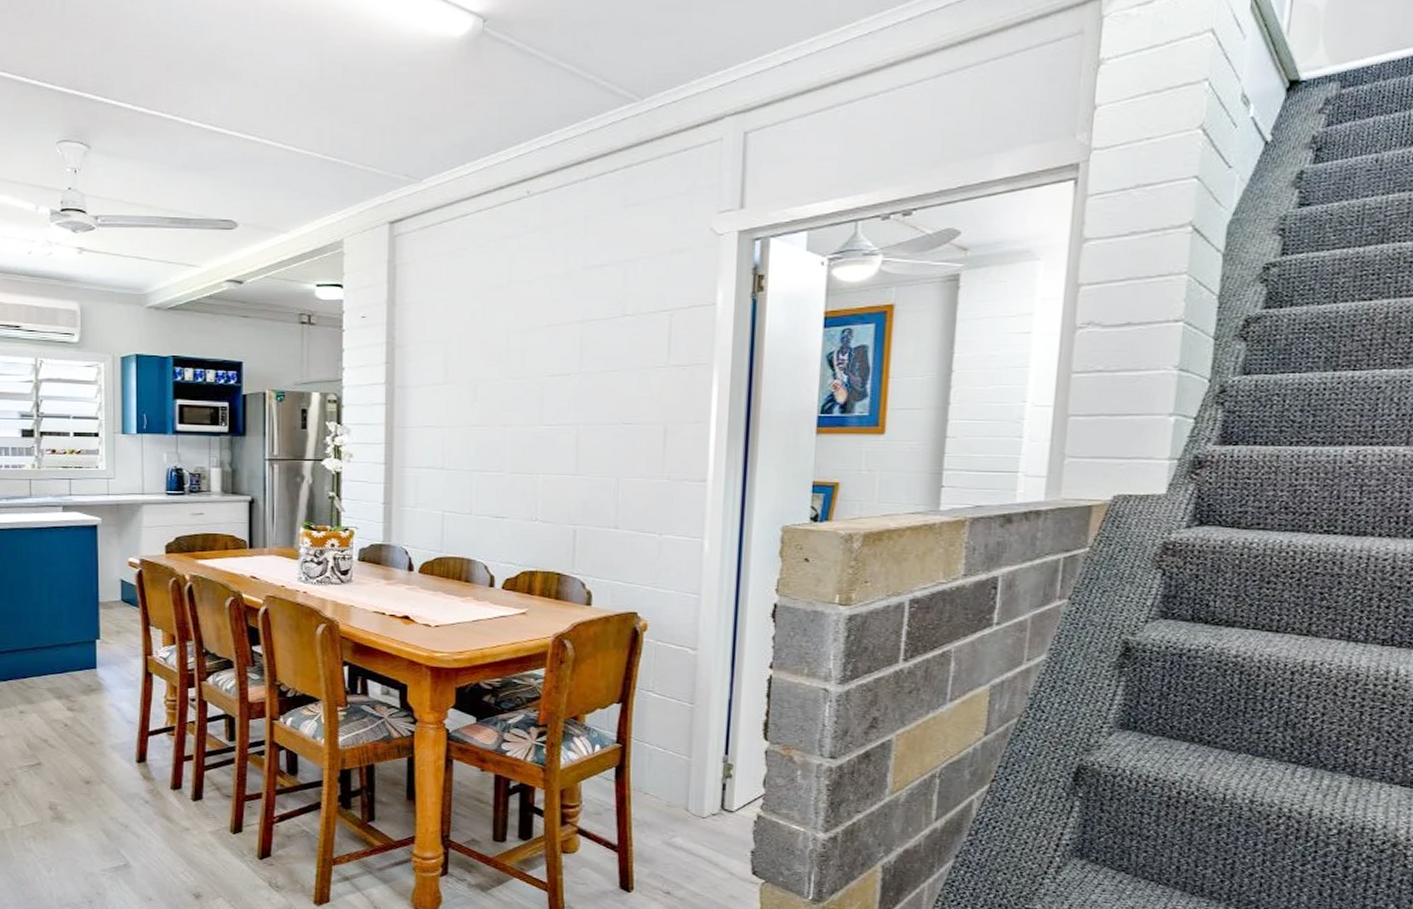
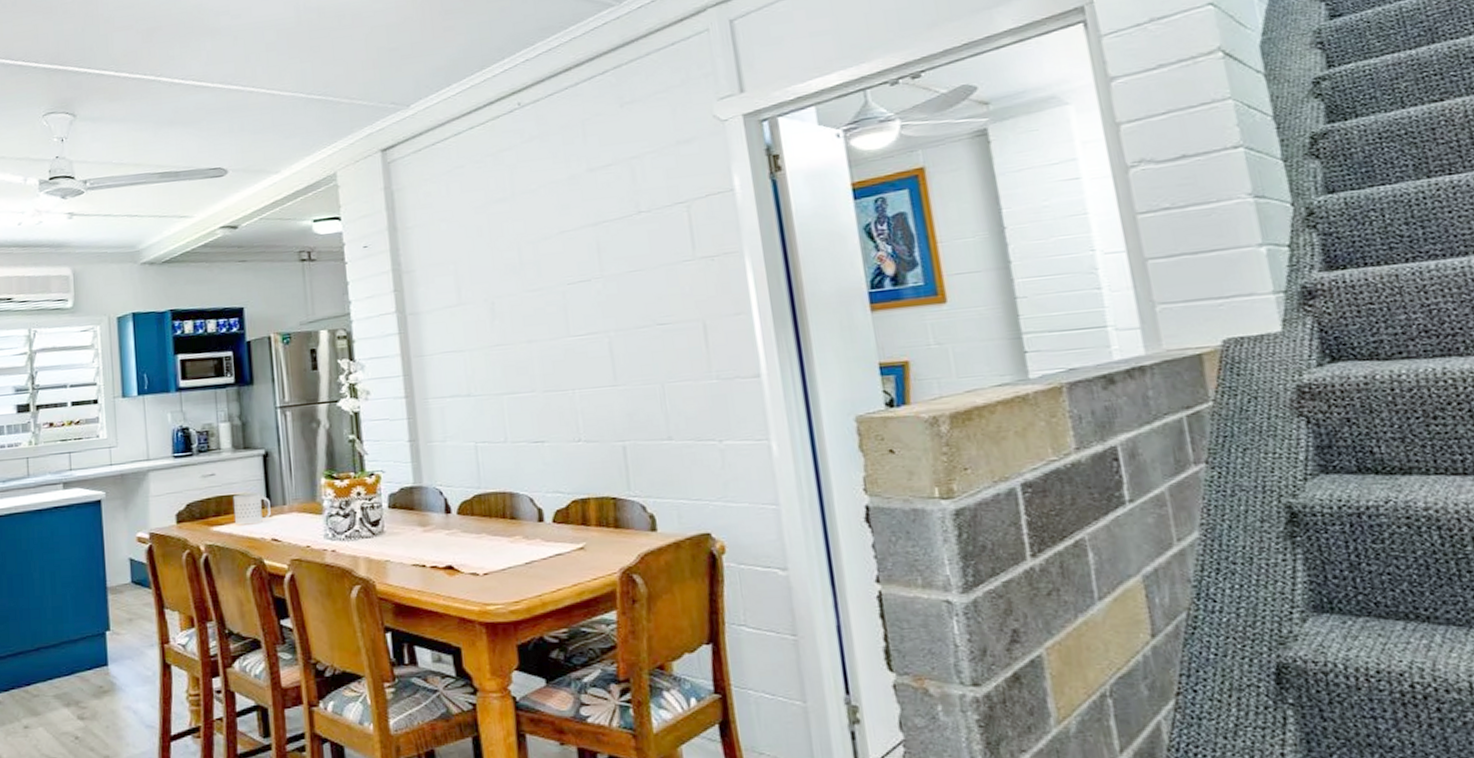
mug: none [218,534,253,562] -> present [232,492,271,526]

